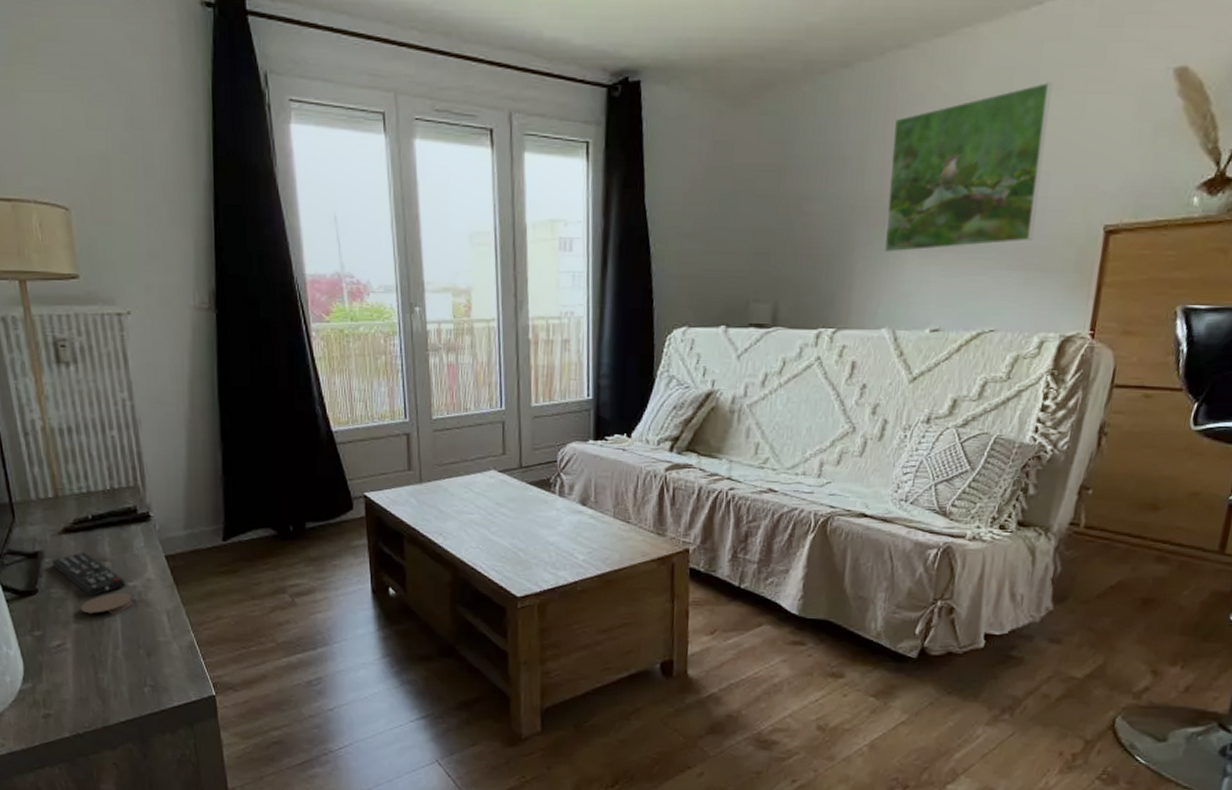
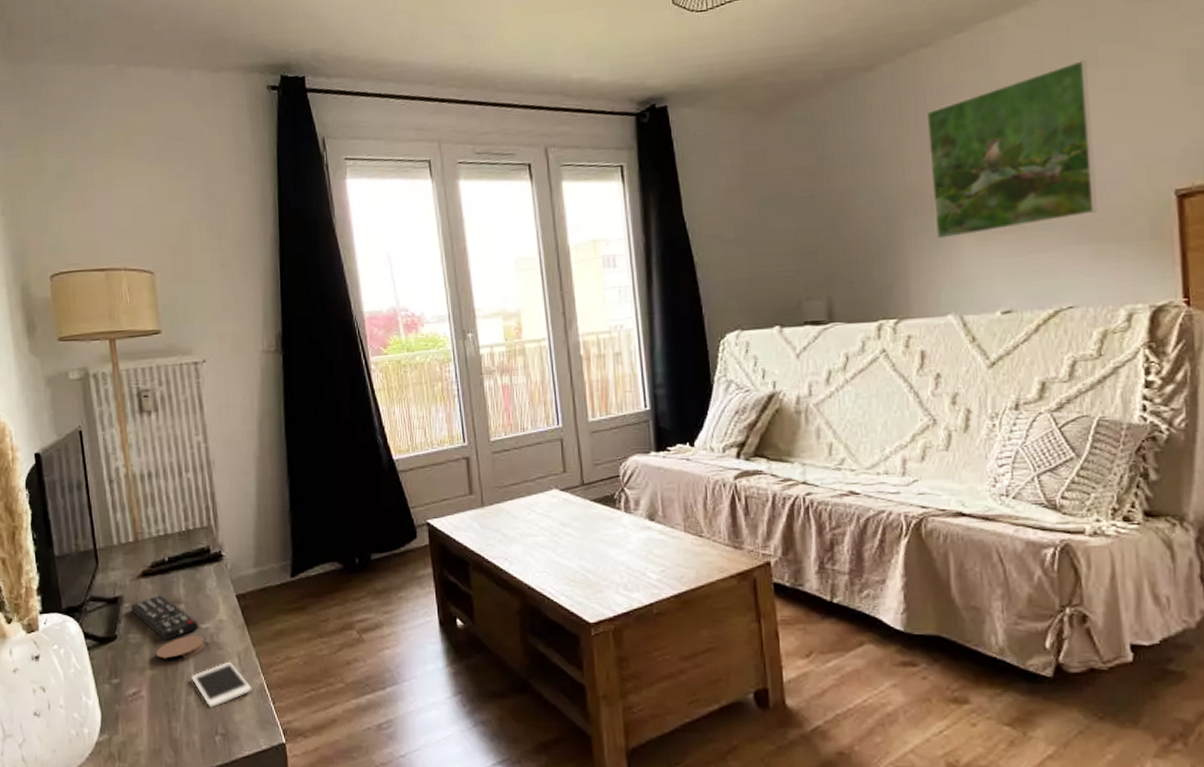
cell phone: none [119,618,182,662] -> present [191,661,252,709]

